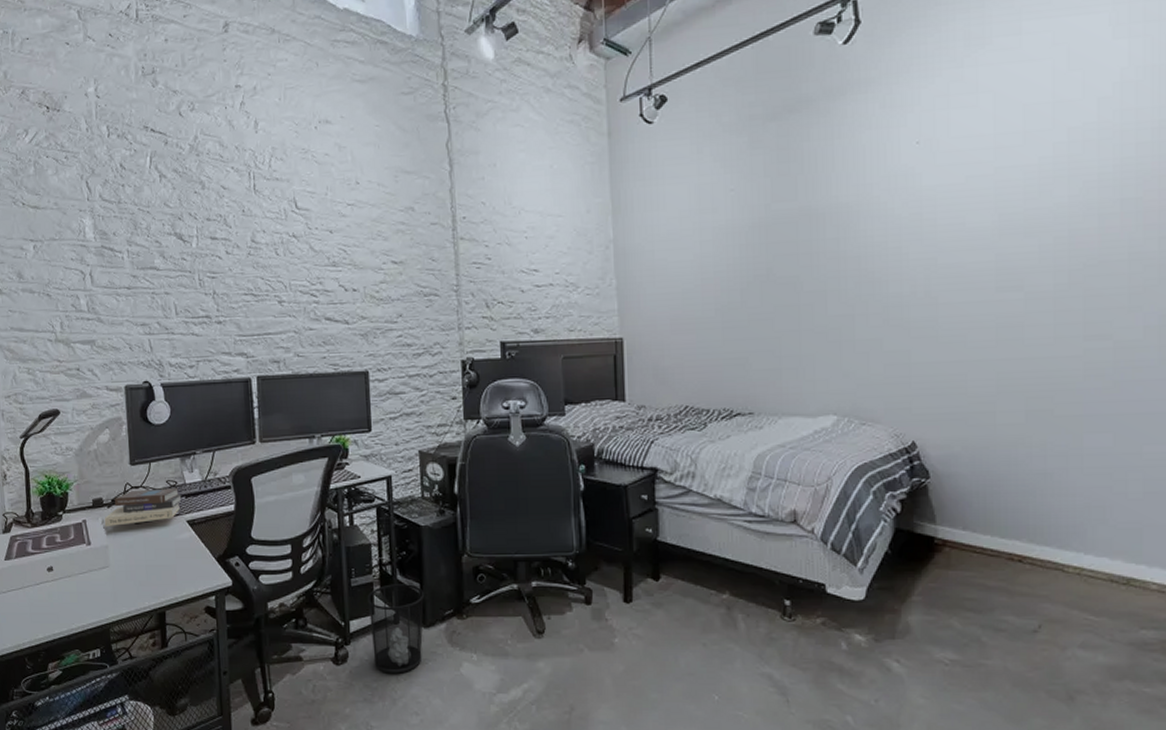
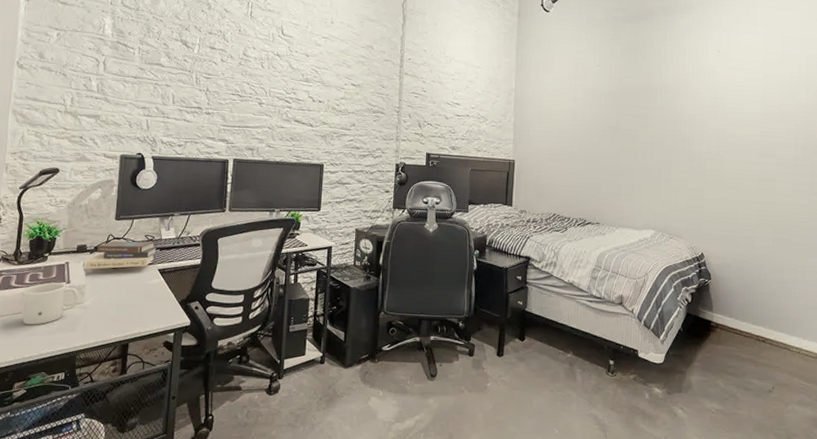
mug: none [41,545,103,596] -> present [21,282,79,325]
waste bin: present [367,584,425,675] -> none [300,331,347,405]

